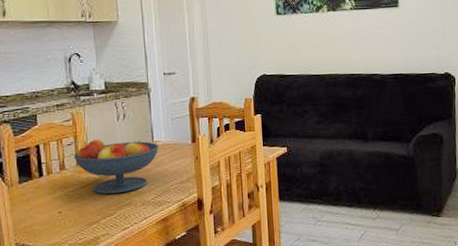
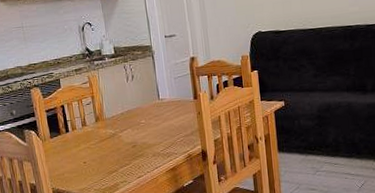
fruit bowl: present [74,139,159,195] -> none [92,98,165,147]

